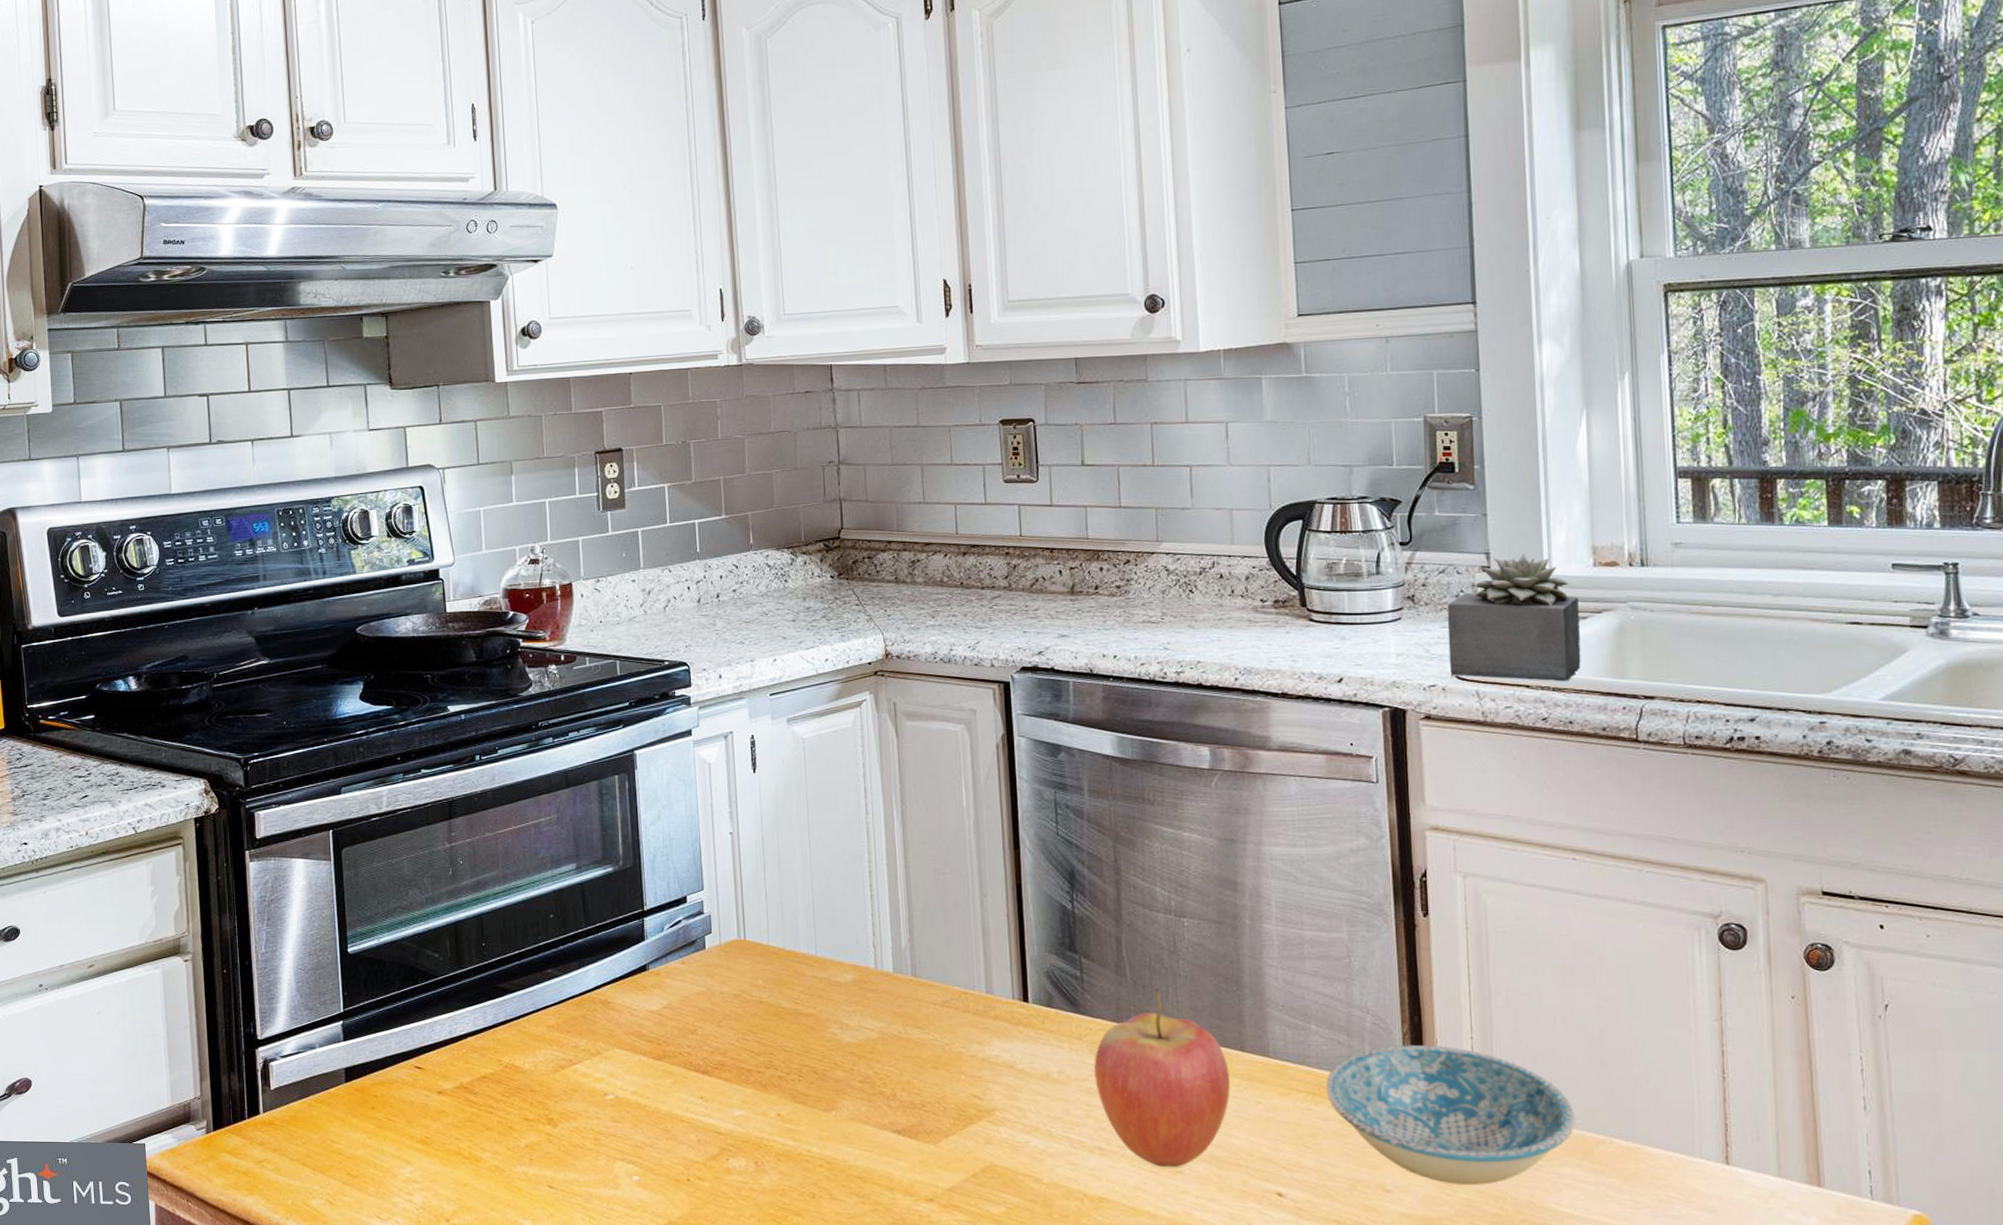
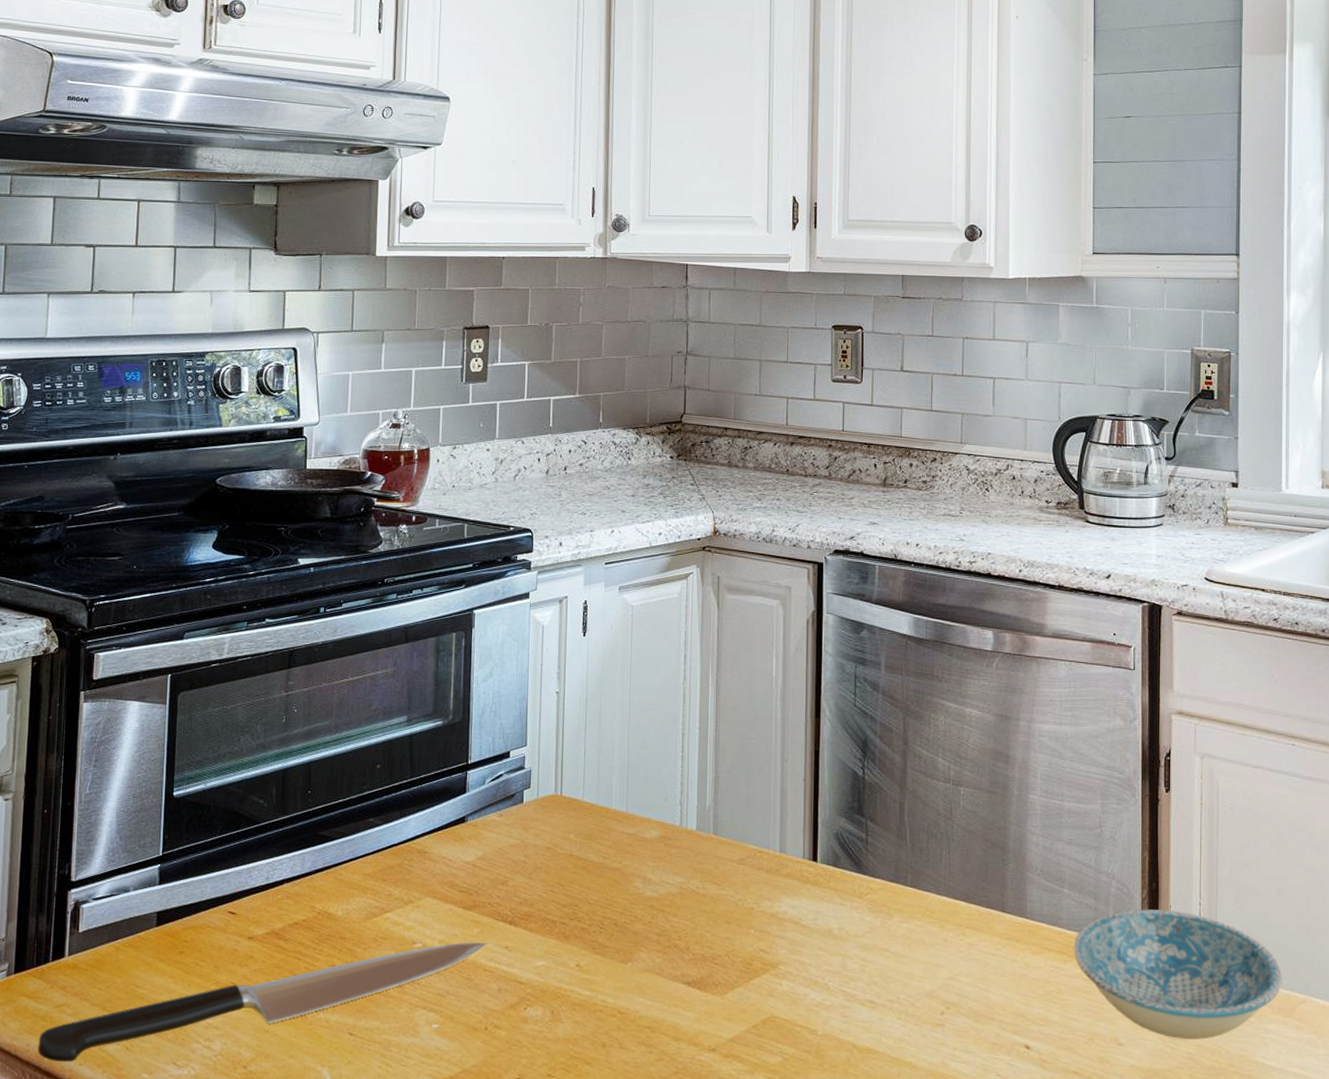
kitchen knife: none [243,1092,683,1217] -> present [38,941,488,1063]
fruit: present [1094,988,1231,1168] -> none [871,851,991,1021]
succulent plant: present [1447,554,1581,682] -> none [1200,474,1308,588]

